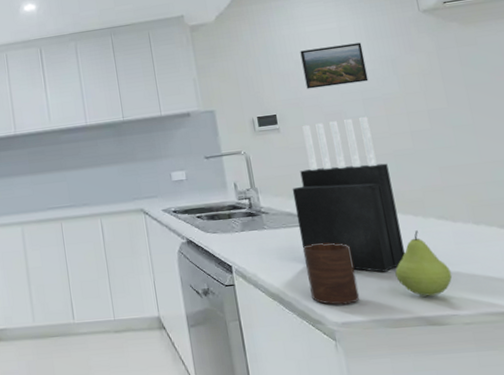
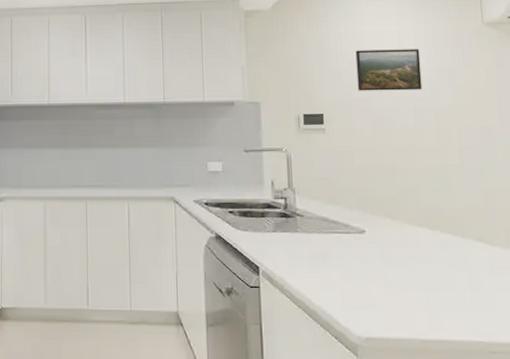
knife block: present [292,116,405,272] -> none [330,126,439,290]
cup: present [303,242,360,305] -> none [335,253,388,320]
fruit: present [395,230,453,296] -> none [426,250,484,320]

